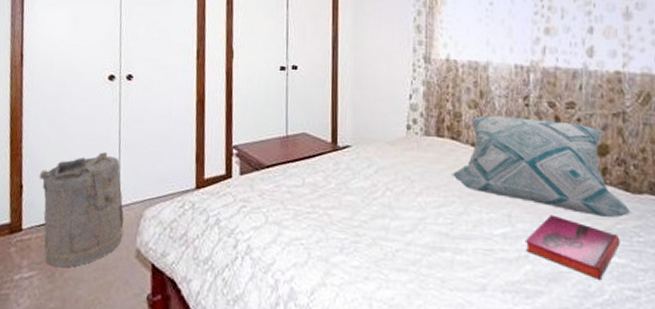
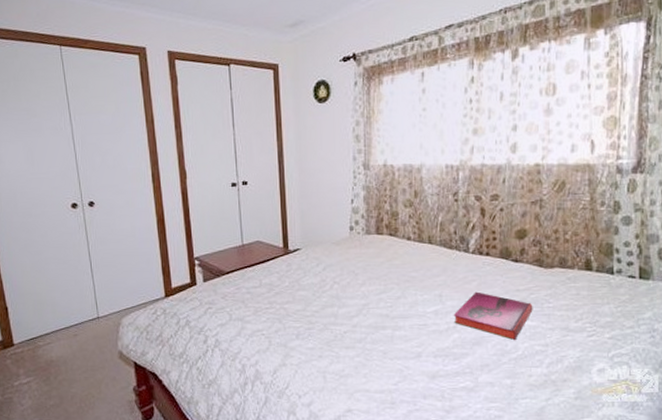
laundry hamper: present [39,152,125,268] -> none [21,273,105,372]
decorative pillow: present [451,116,633,218] -> none [390,212,545,290]

